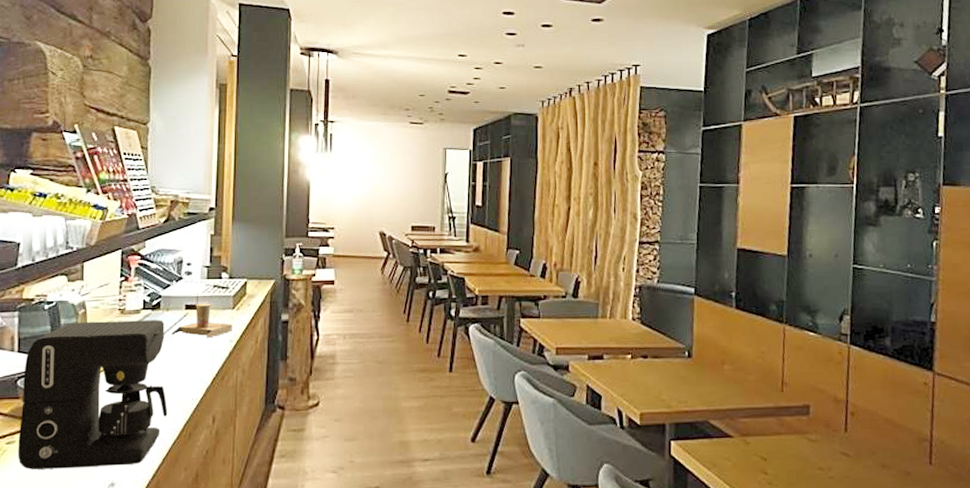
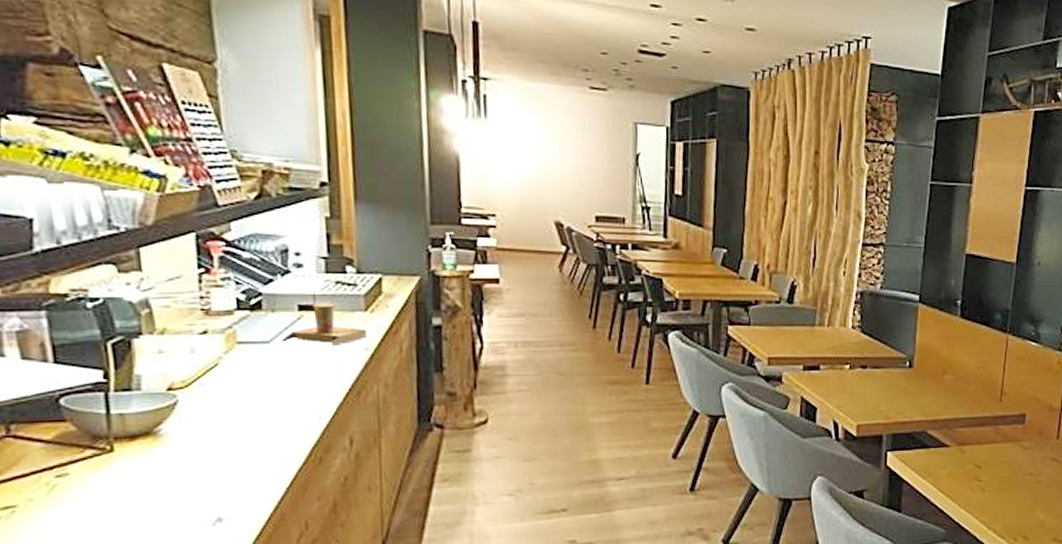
coffee maker: present [18,320,168,470] -> none [67,323,288,507]

